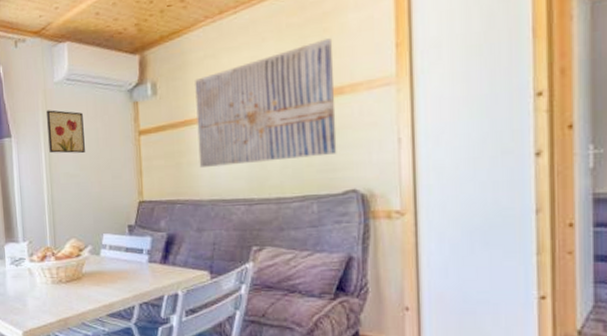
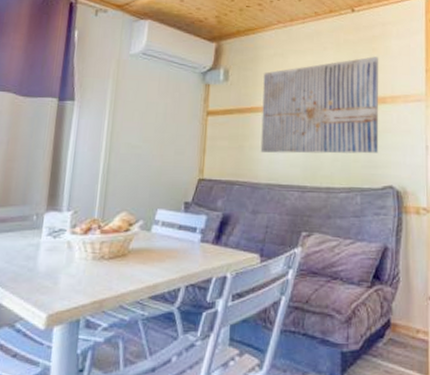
wall art: present [47,110,85,154] -> none [113,79,154,126]

